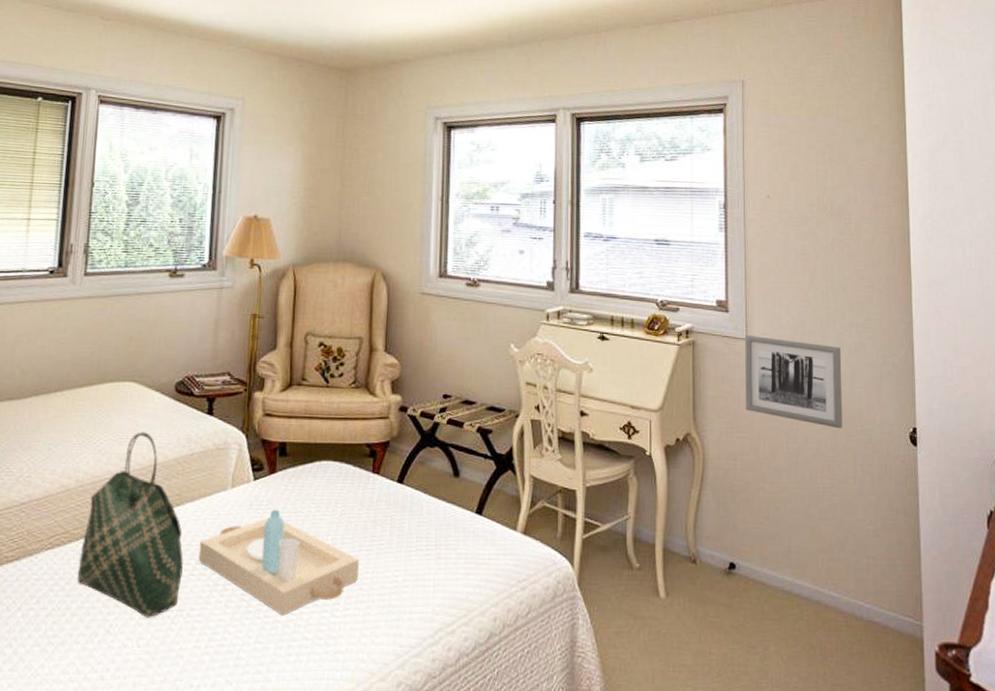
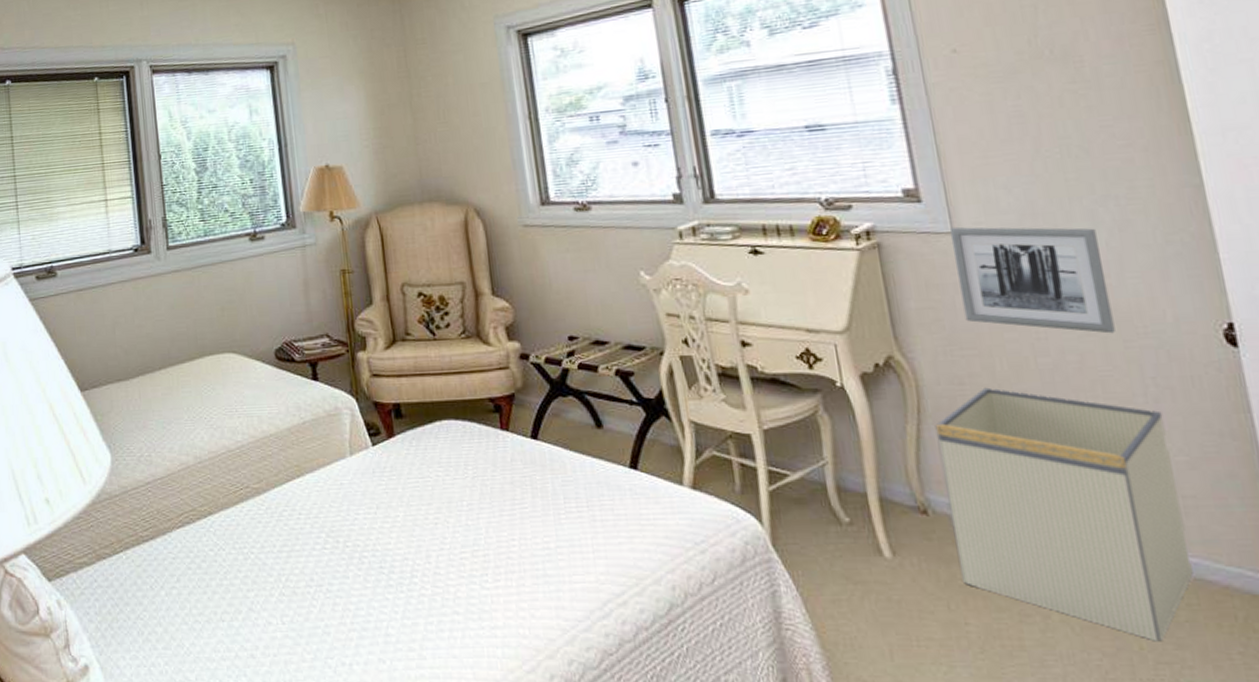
tote bag: present [77,432,184,618] -> none [210,403,315,594]
serving tray: present [198,509,359,616] -> none [326,475,504,589]
storage bin: none [711,464,866,669] -> present [935,387,1194,642]

